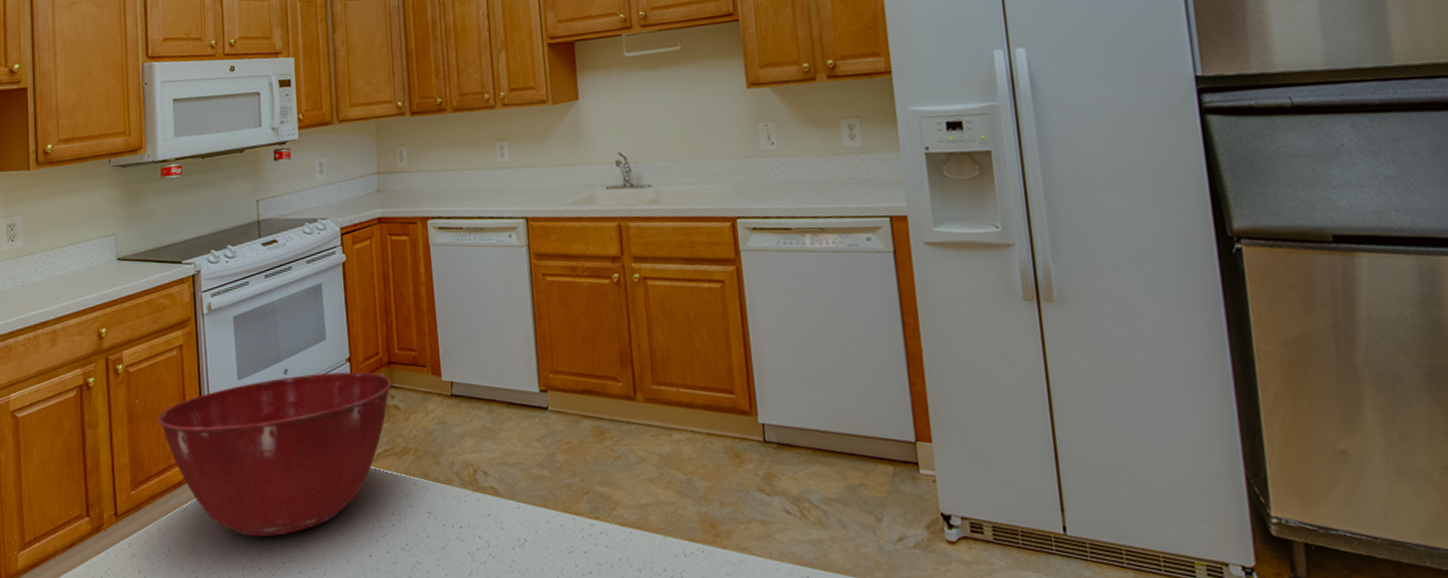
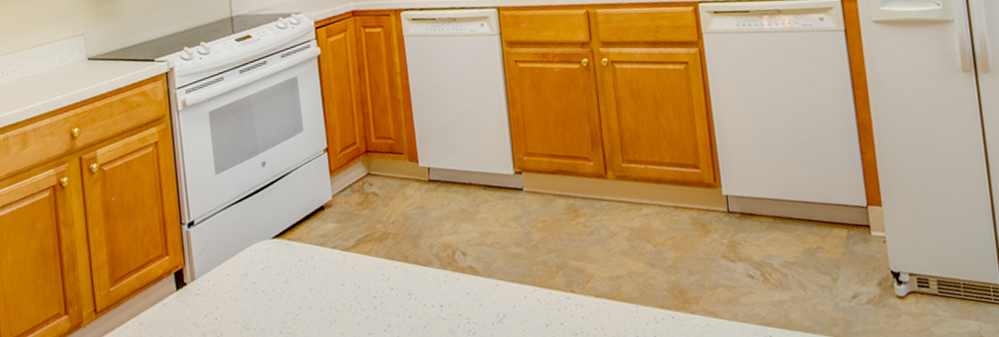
mixing bowl: present [157,371,392,537] -> none [135,161,370,326]

